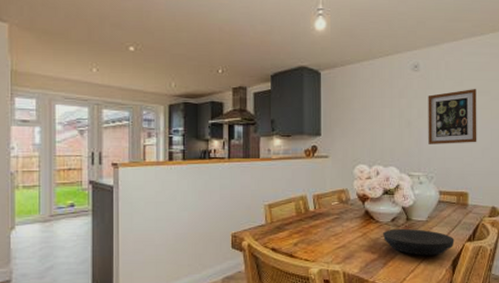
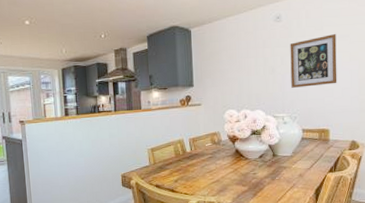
plate: present [383,228,455,256] -> none [252,163,317,187]

